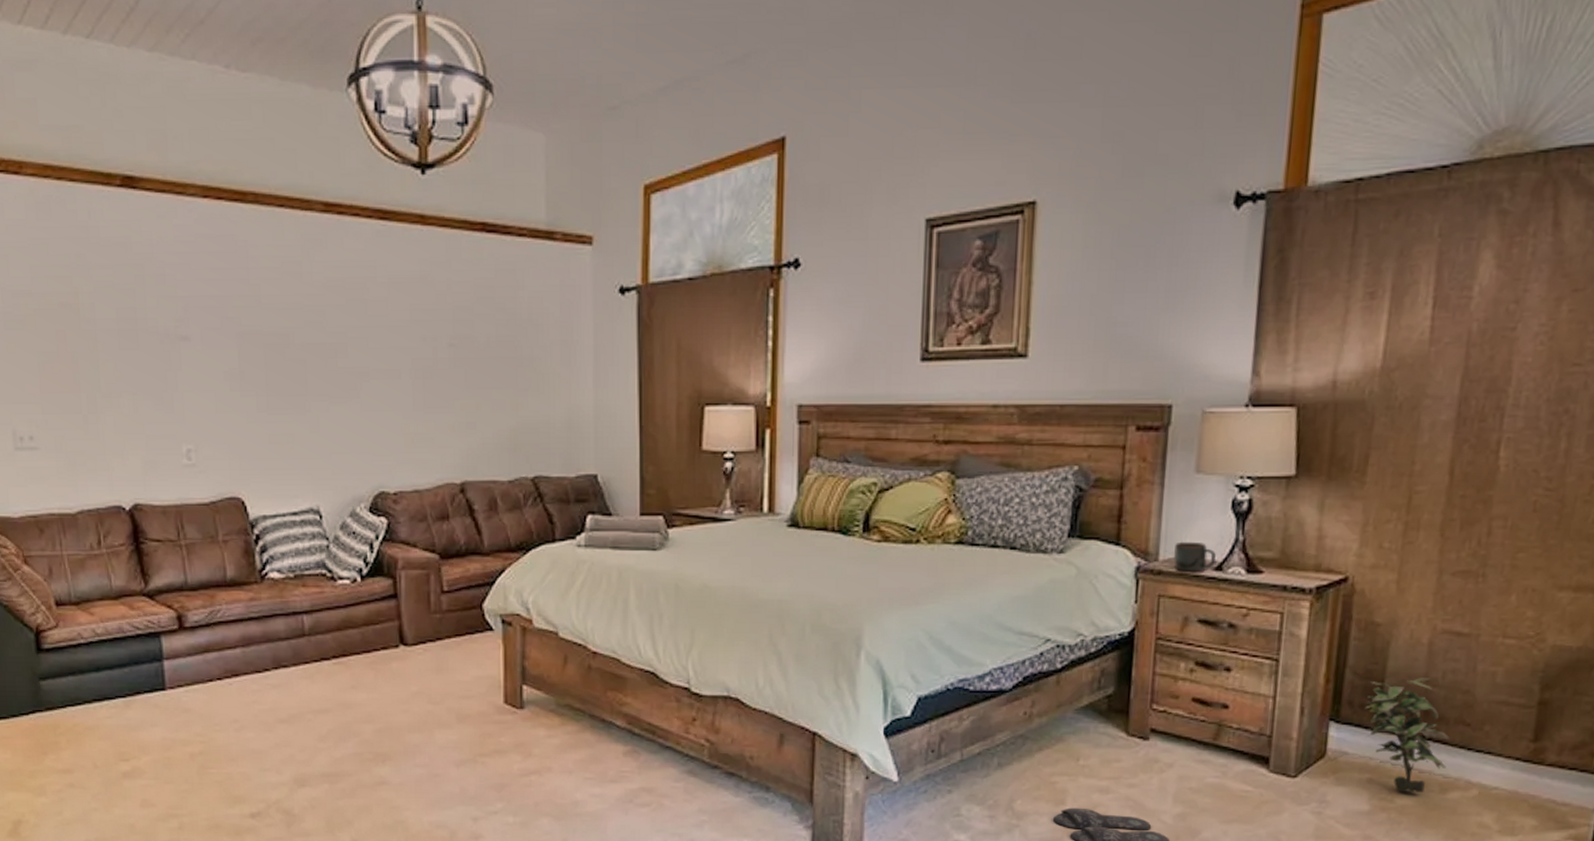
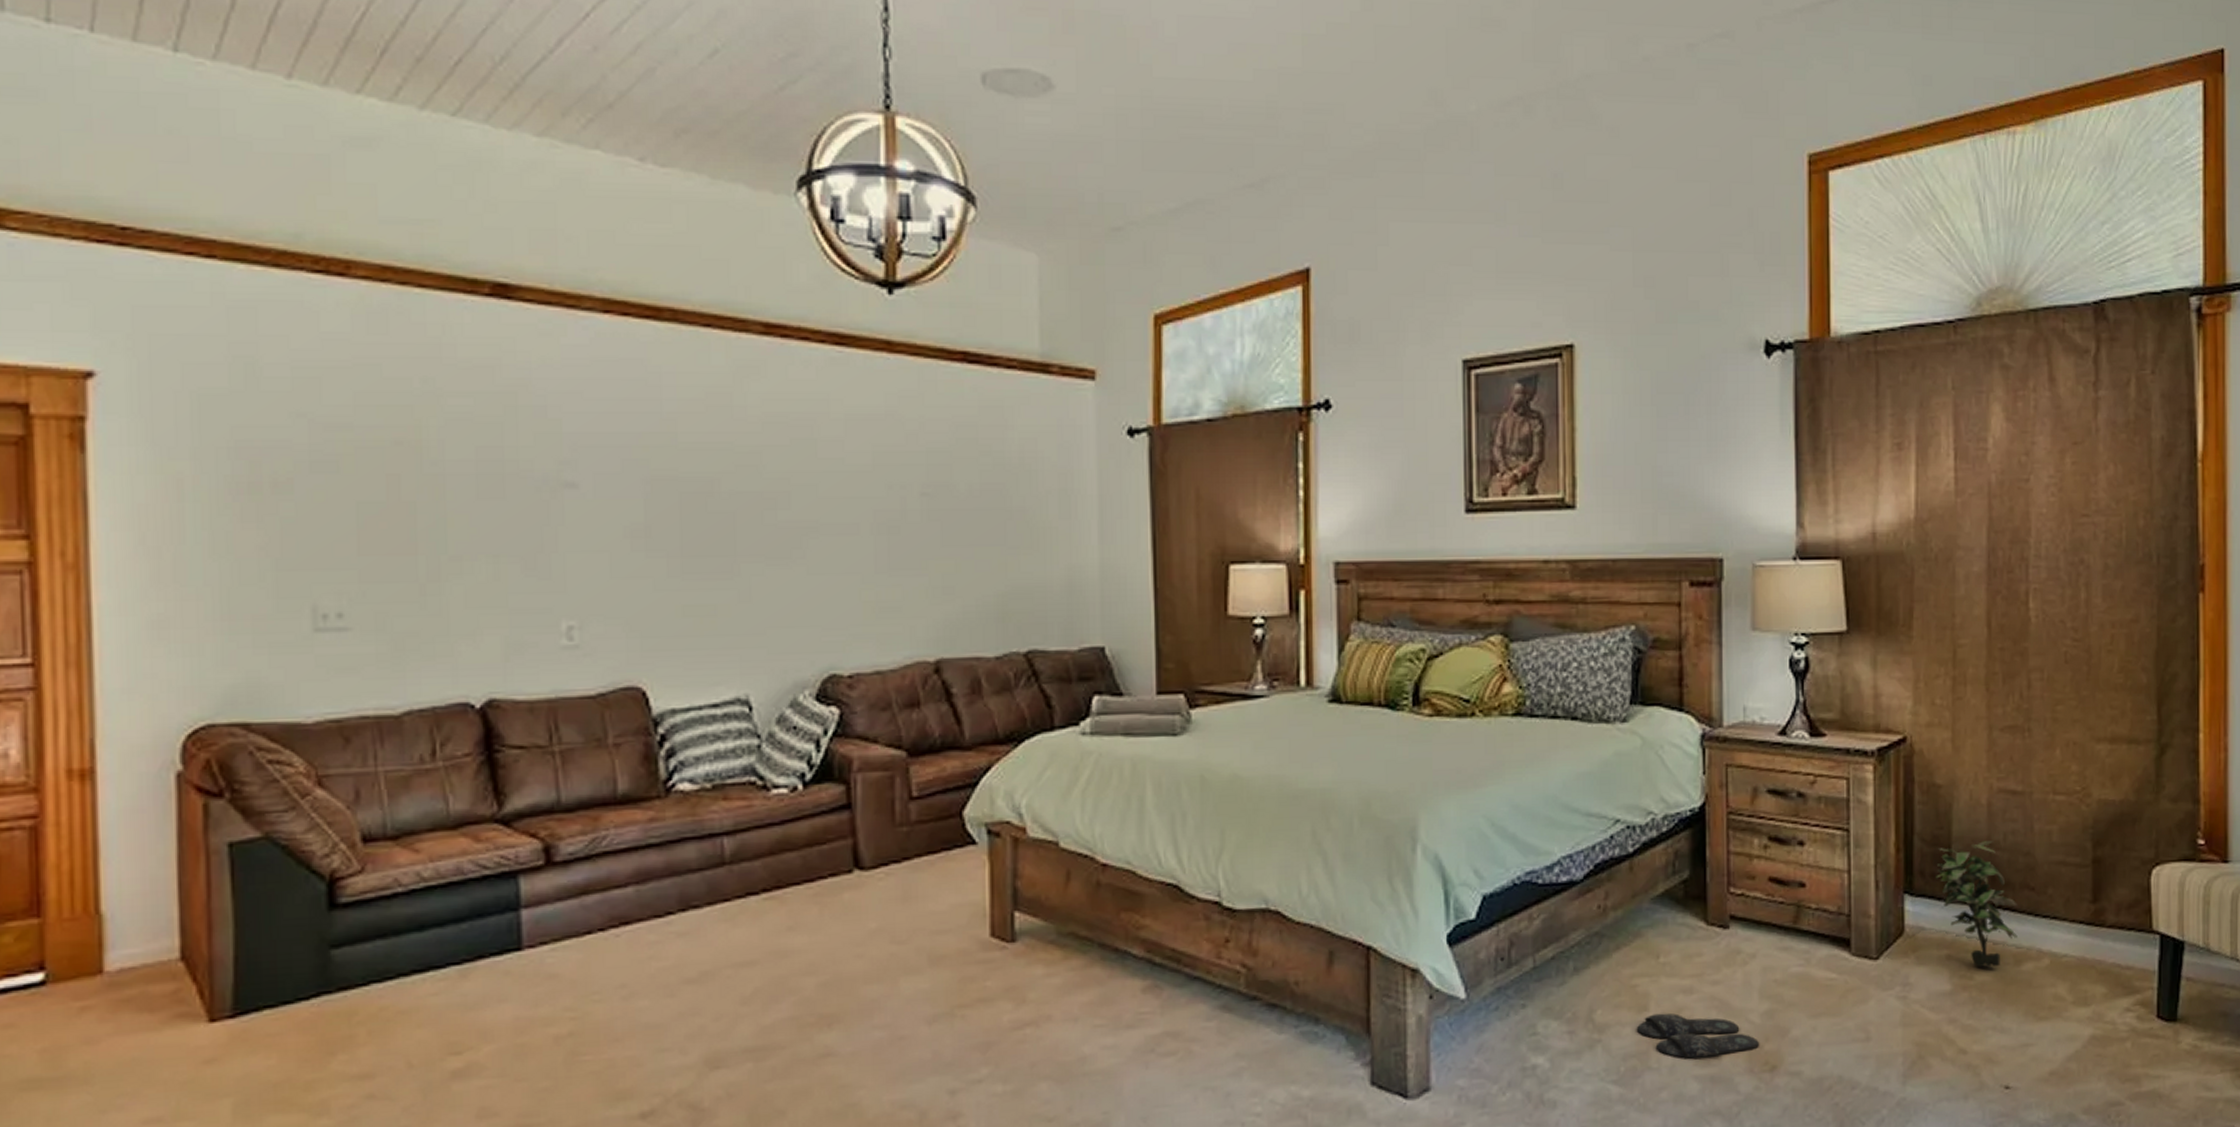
mug: present [1173,541,1216,574] -> none [1738,704,1779,741]

